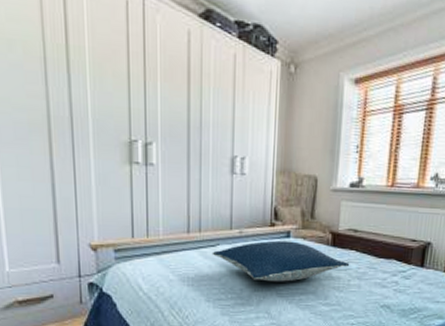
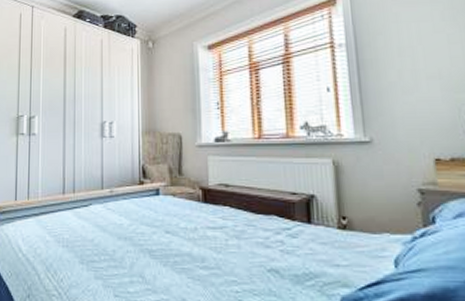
pillow: present [212,240,350,282] -> none [85,198,225,242]

